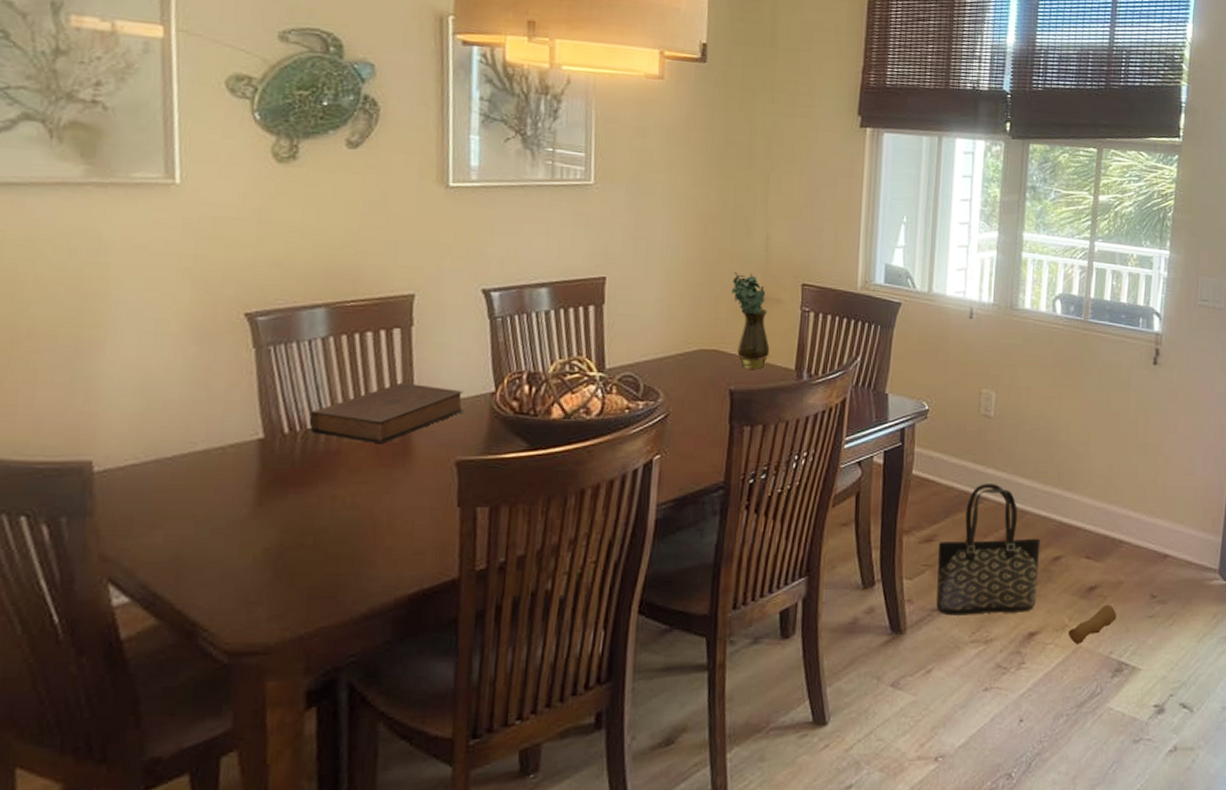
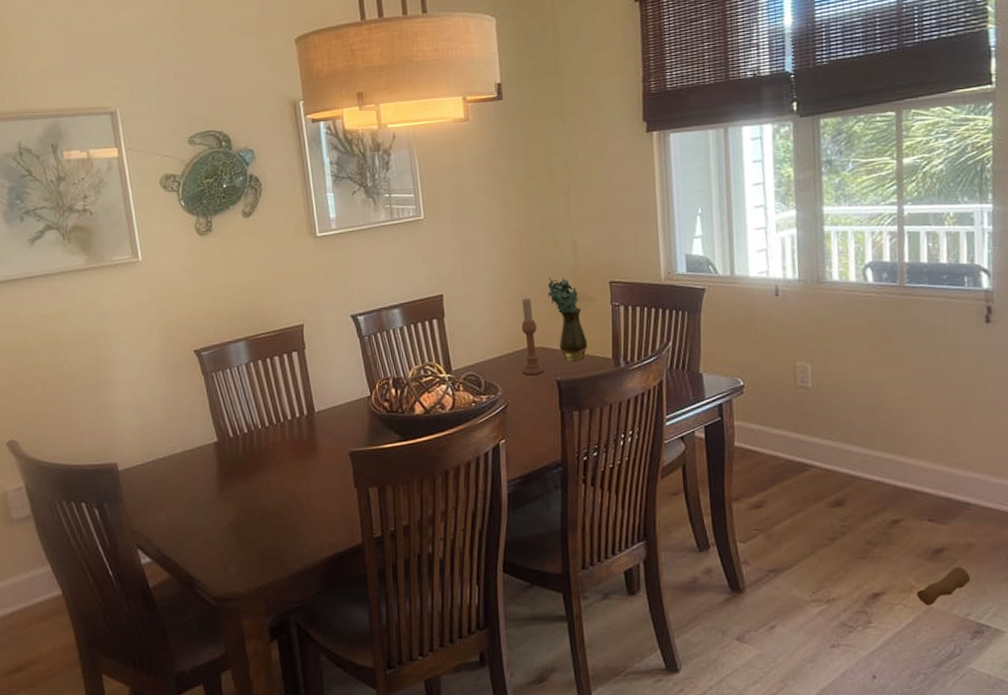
book: present [308,382,464,444] -> none [244,393,350,442]
candlestick: none [691,291,717,382] -> present [521,297,544,376]
tote bag: present [936,484,1040,616] -> none [769,451,878,576]

